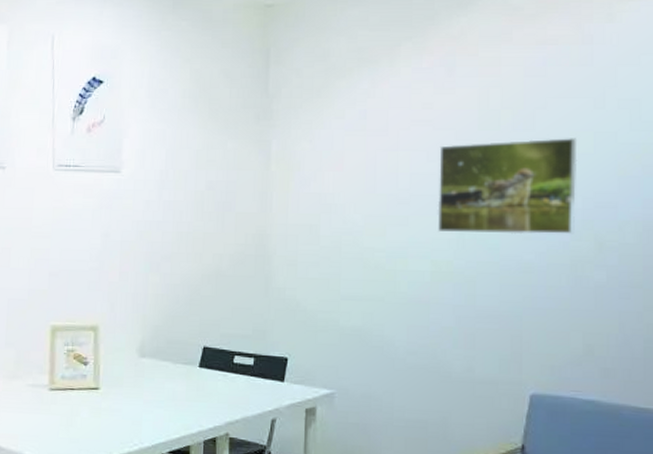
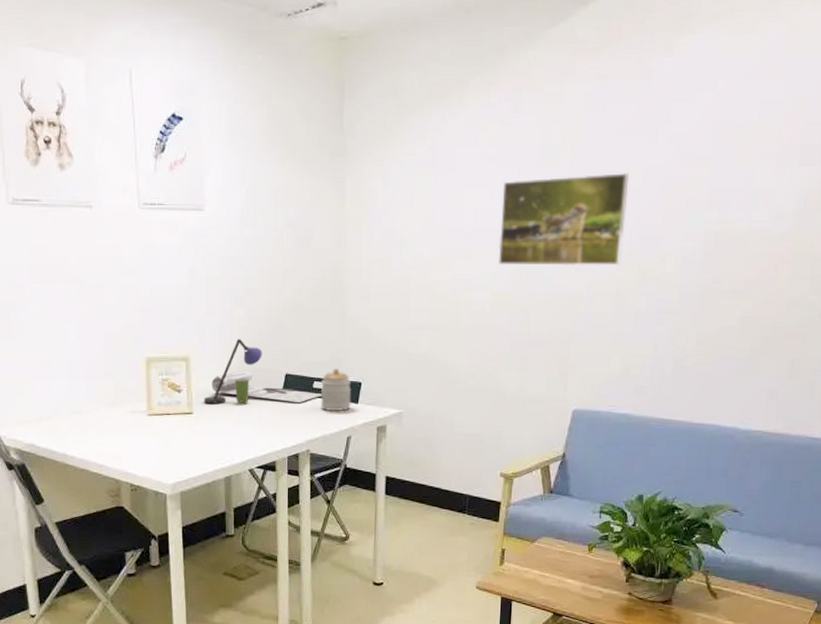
desk lamp: none [112,306,244,379] -> present [204,338,322,404]
jar: none [241,342,277,390] -> present [320,368,352,411]

